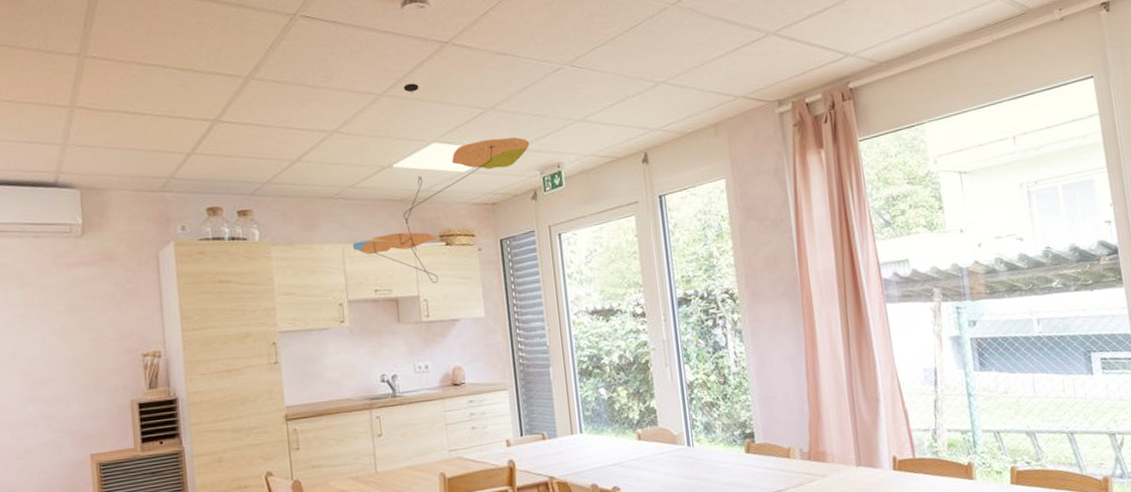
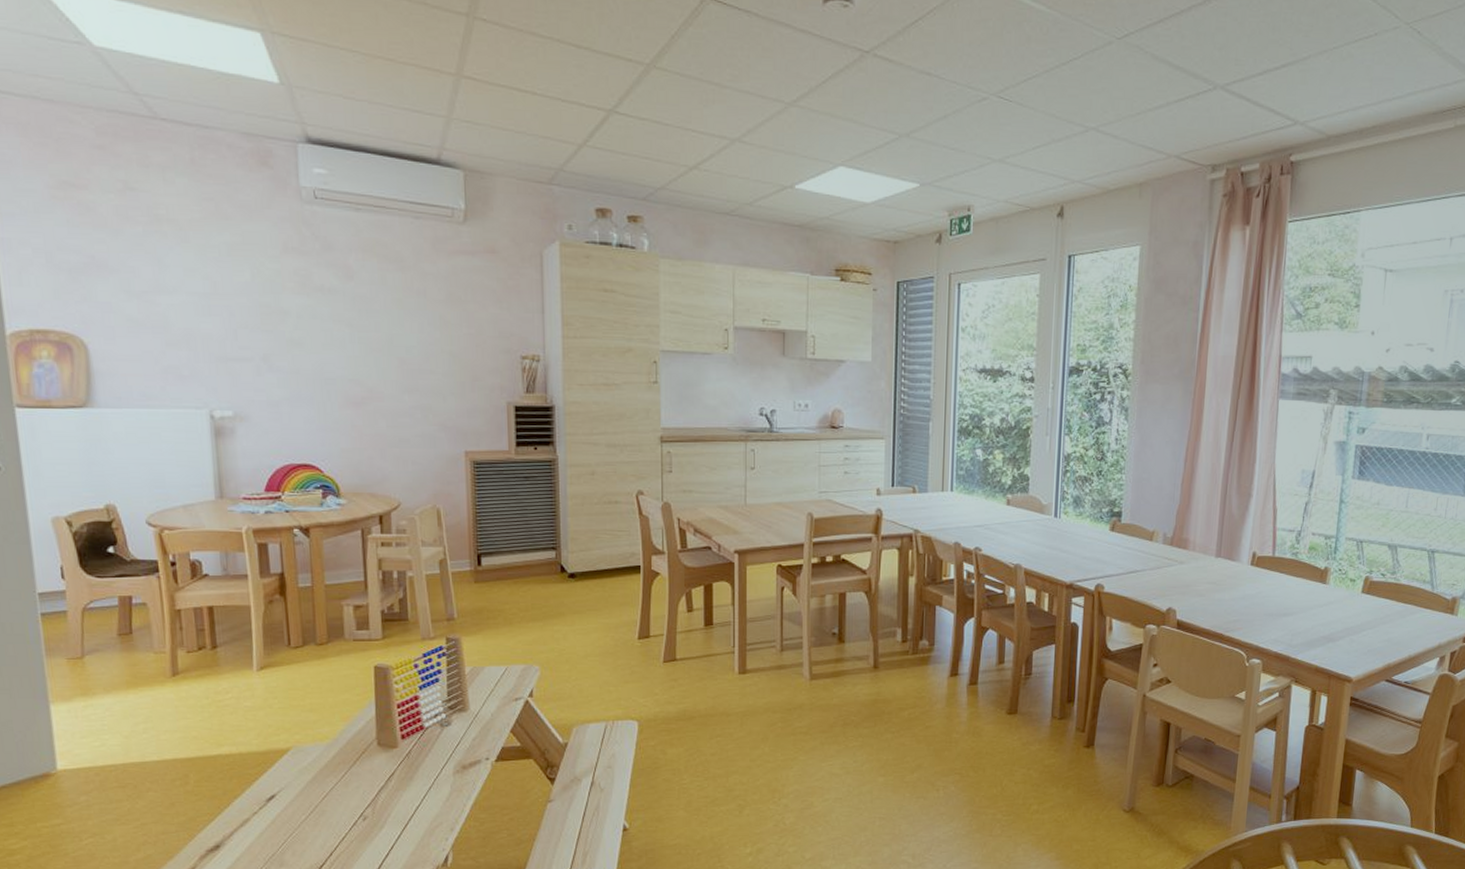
ceiling mobile: present [352,83,530,284] -> none [744,95,942,321]

